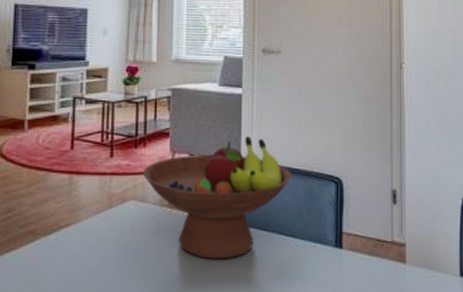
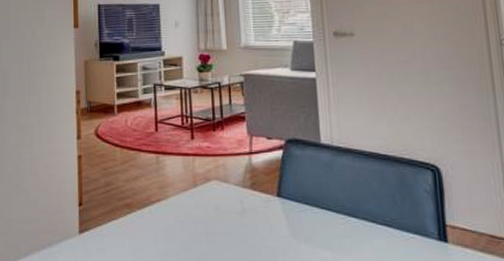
fruit bowl: present [142,136,291,260] -> none [222,120,379,244]

